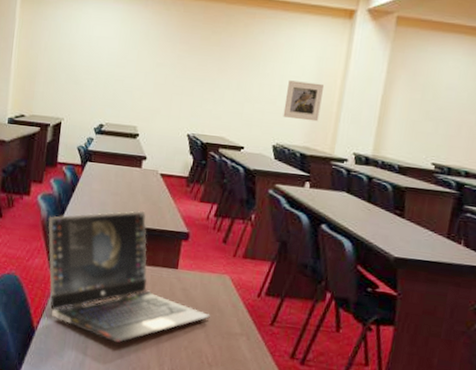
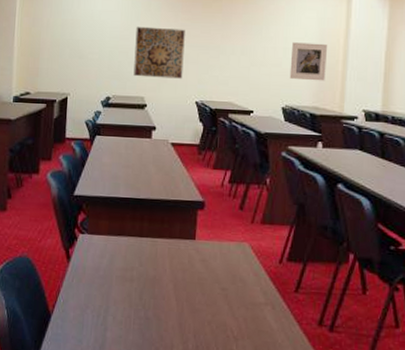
laptop computer: present [48,211,210,343] -> none [59,182,232,322]
wall art: none [127,55,182,111] -> present [133,26,185,79]

